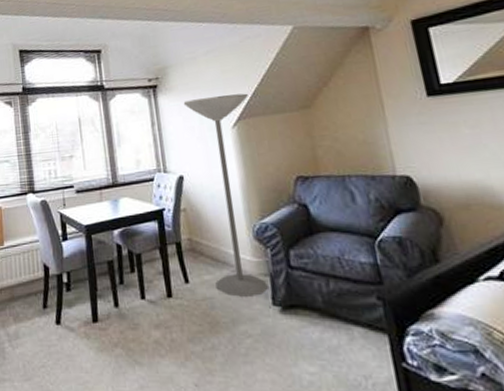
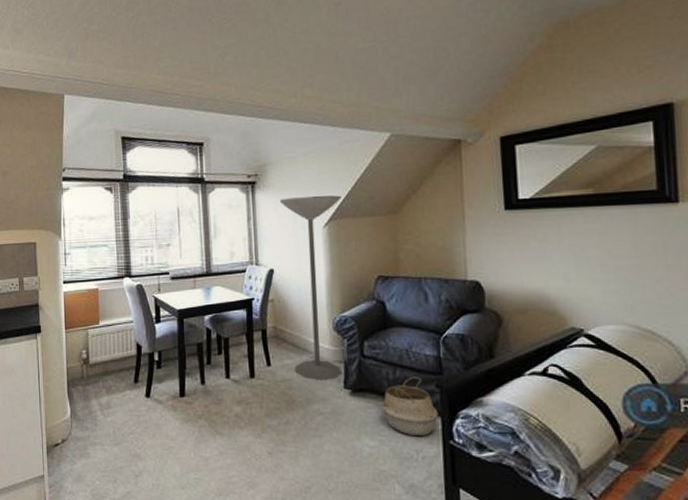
woven basket: none [317,288,385,360] -> present [381,377,439,437]

